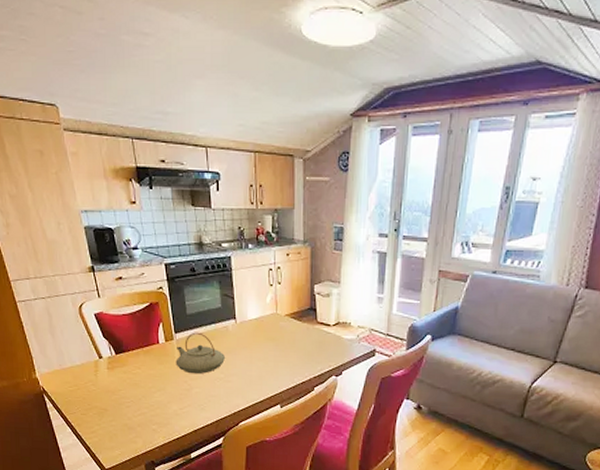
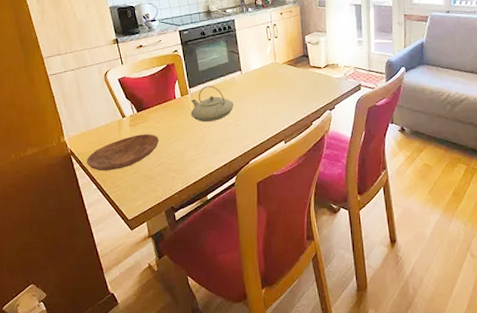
bowl: none [60,379,140,415] -> present [86,134,160,172]

